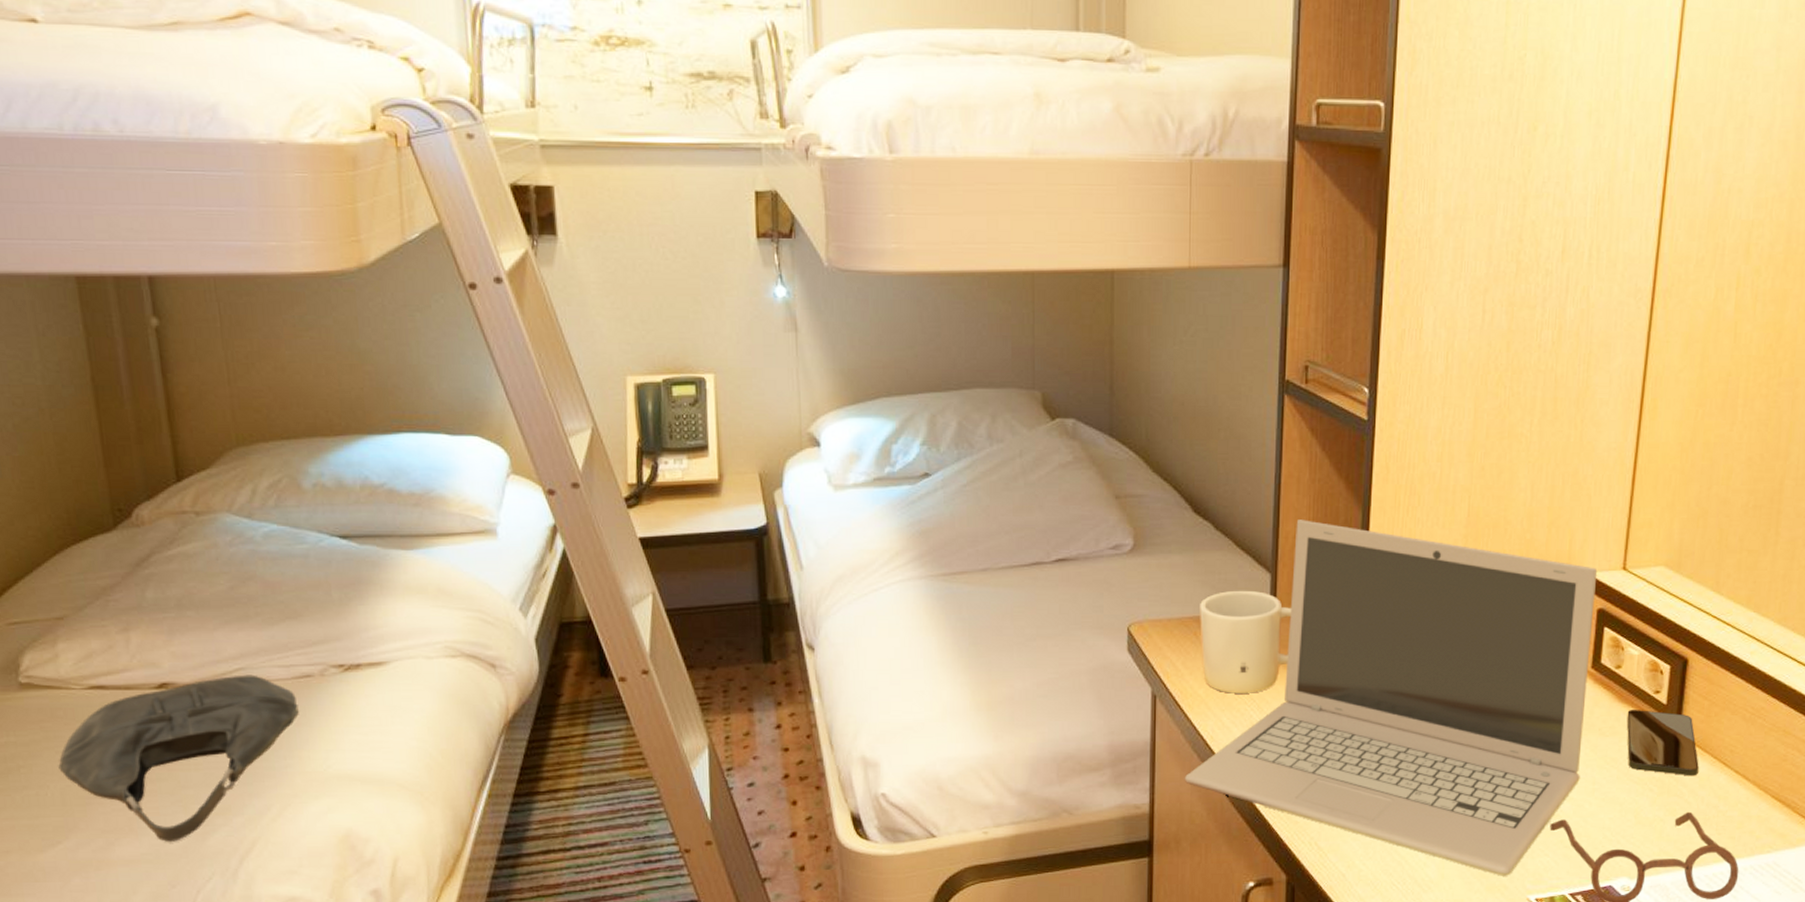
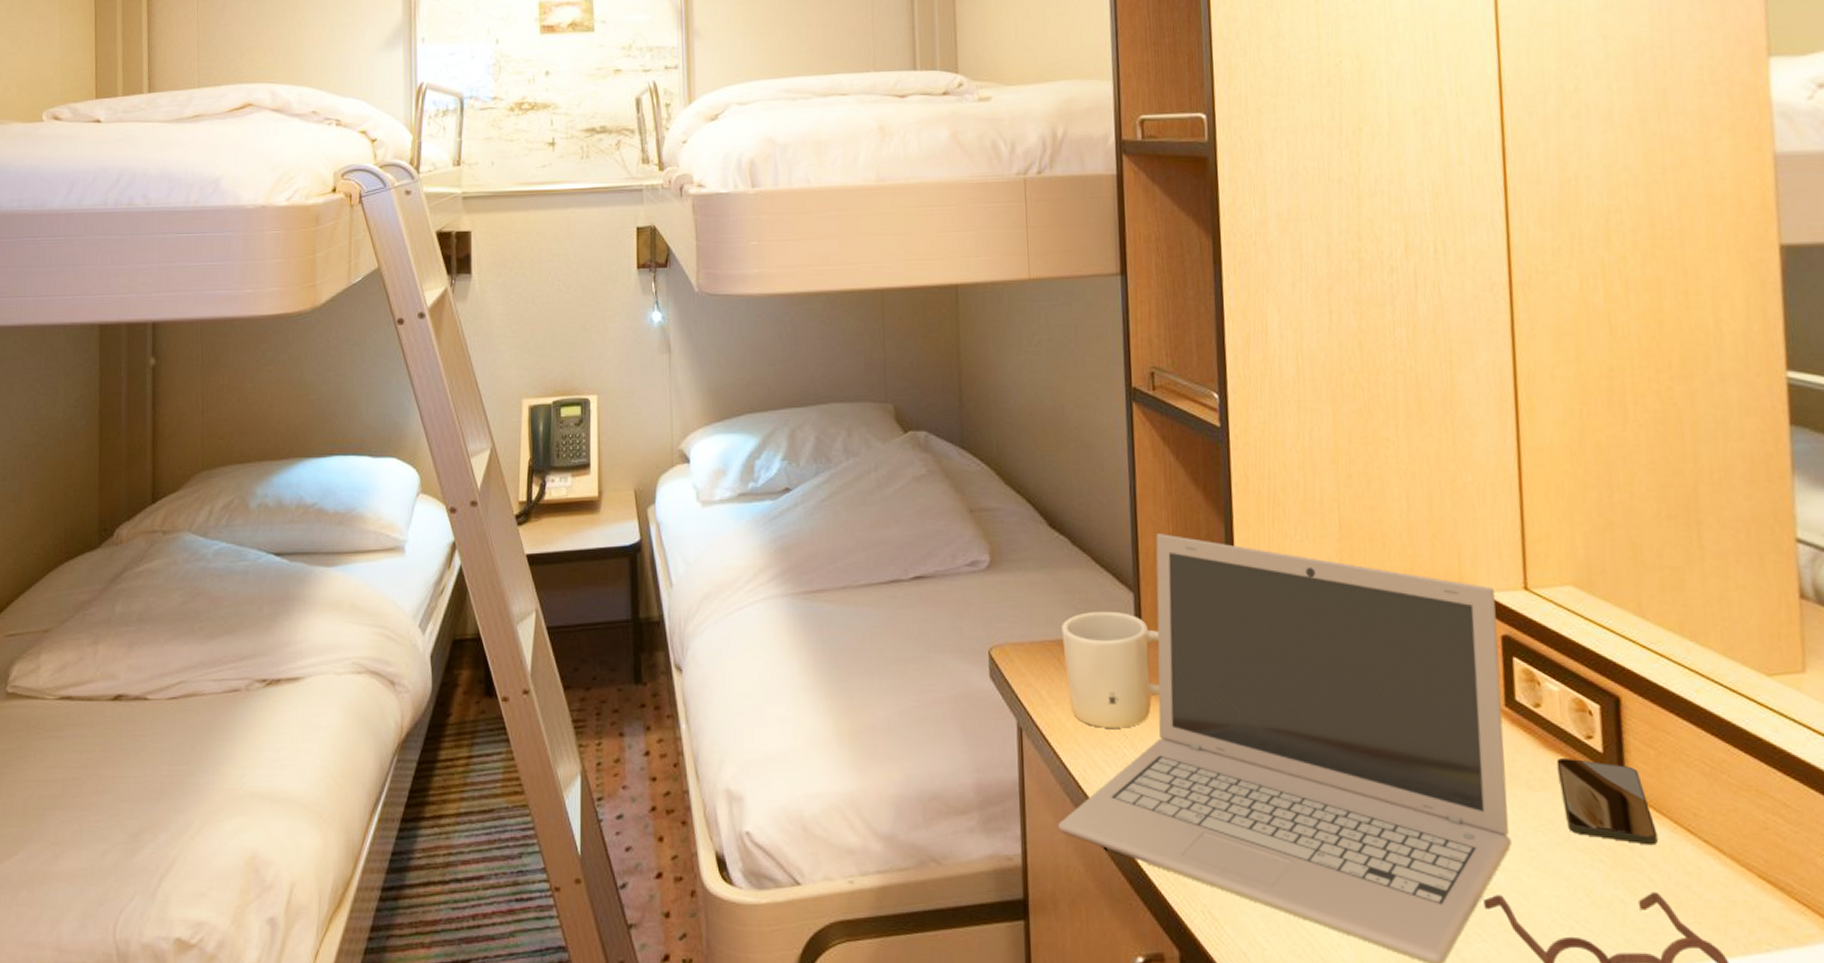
handbag: present [58,674,299,842] -> none [25,688,225,857]

